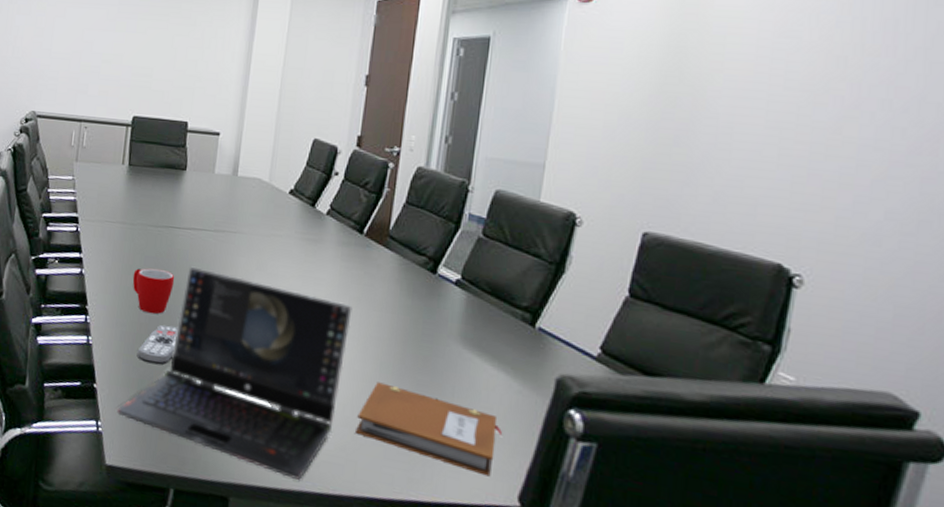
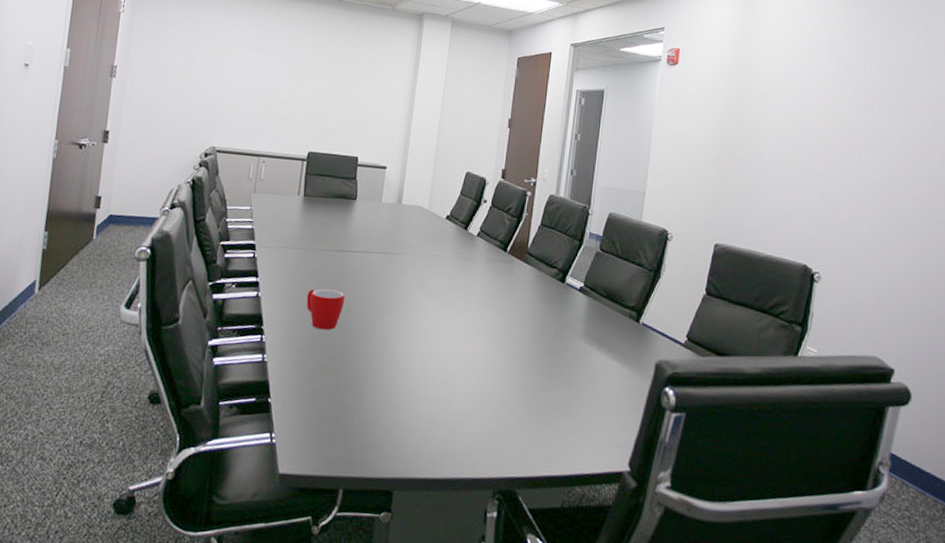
laptop computer: present [116,266,353,480] -> none [289,285,498,468]
remote control: present [137,324,178,365] -> none [309,339,348,377]
notebook: present [356,382,502,477] -> none [501,377,616,449]

